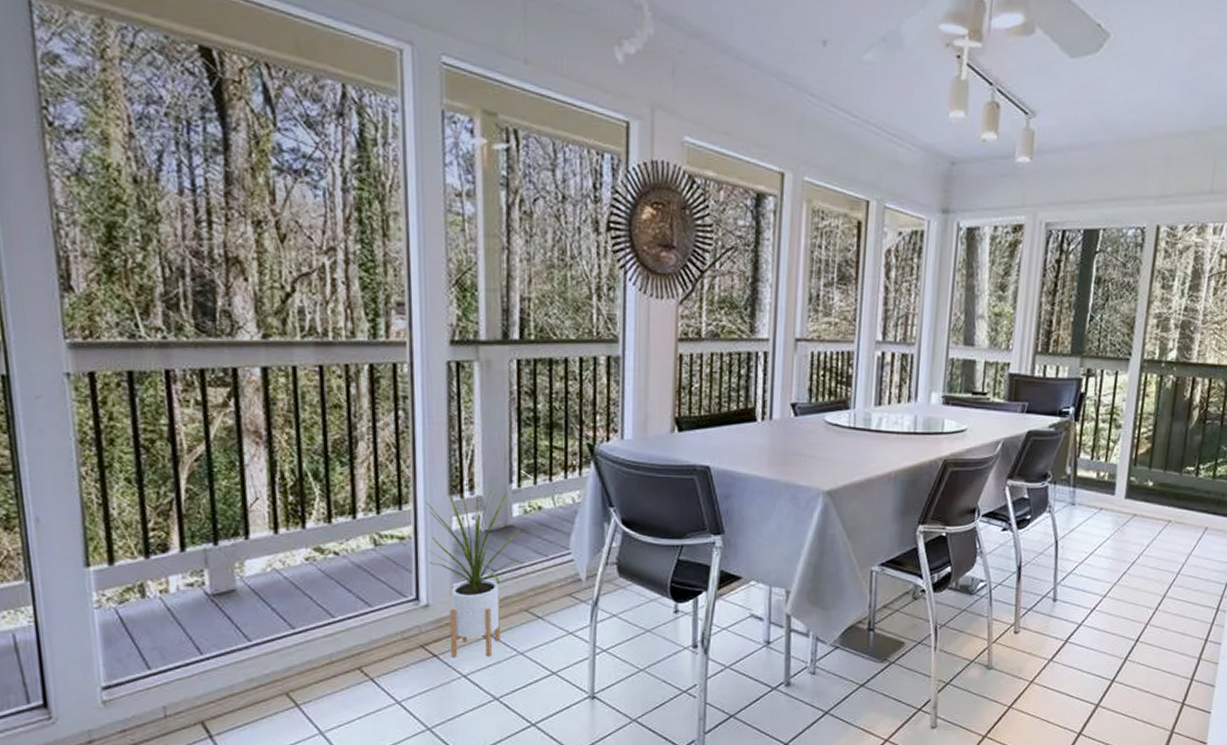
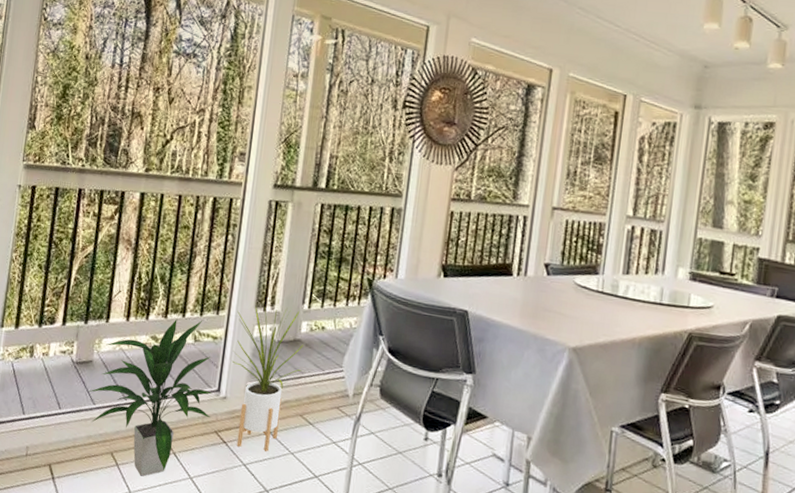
indoor plant: none [238,520,413,712] -> present [88,318,213,477]

